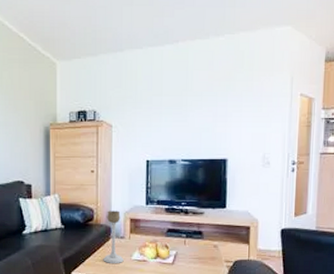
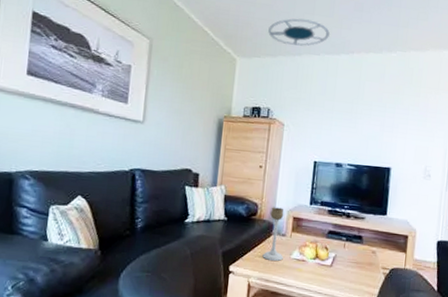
ceiling lamp: none [86,11,151,41] -> present [268,18,330,46]

